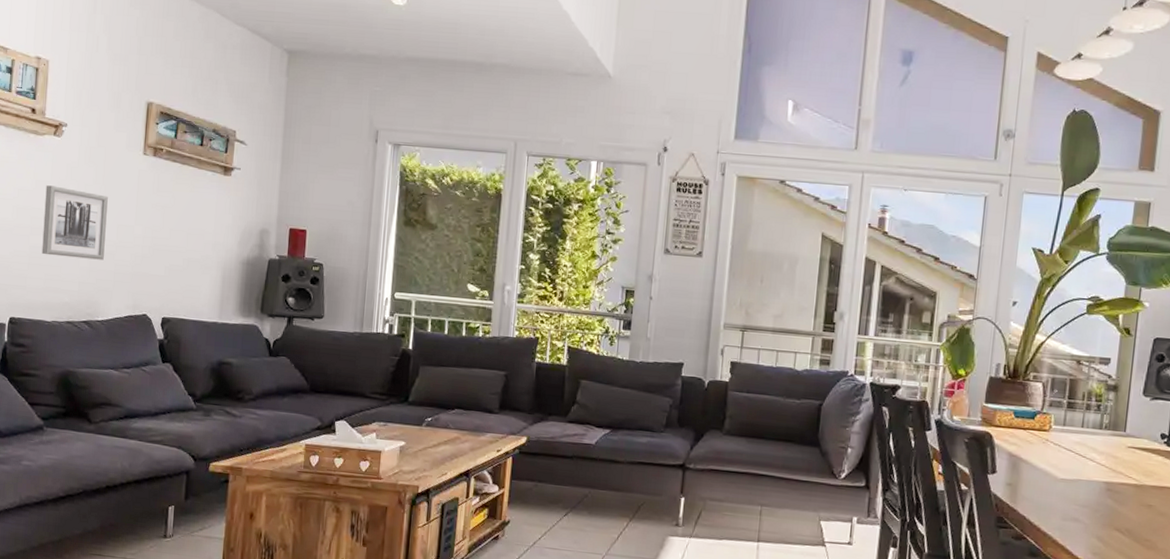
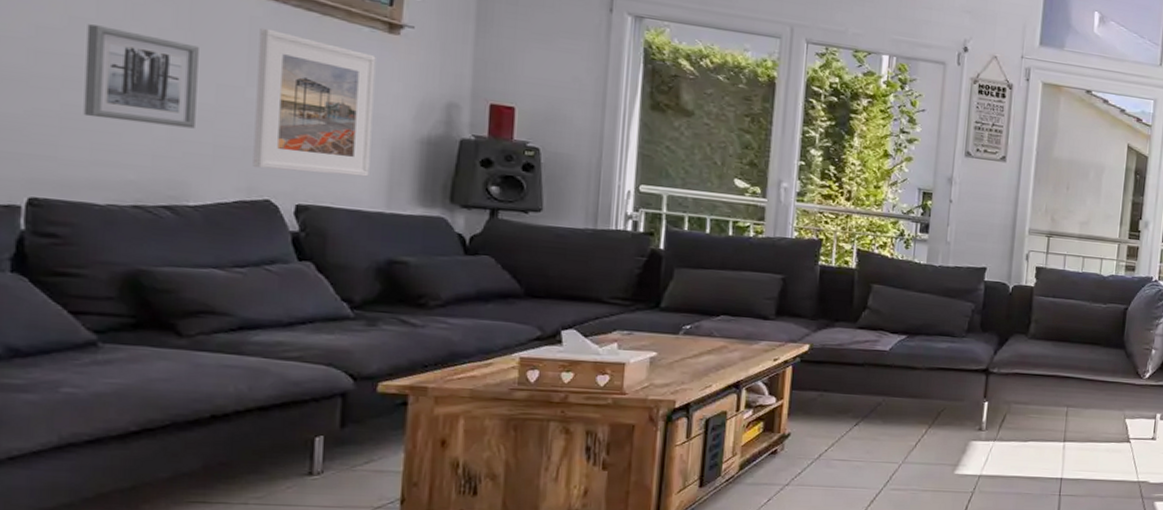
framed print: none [137,178,215,294] -> present [253,27,376,177]

